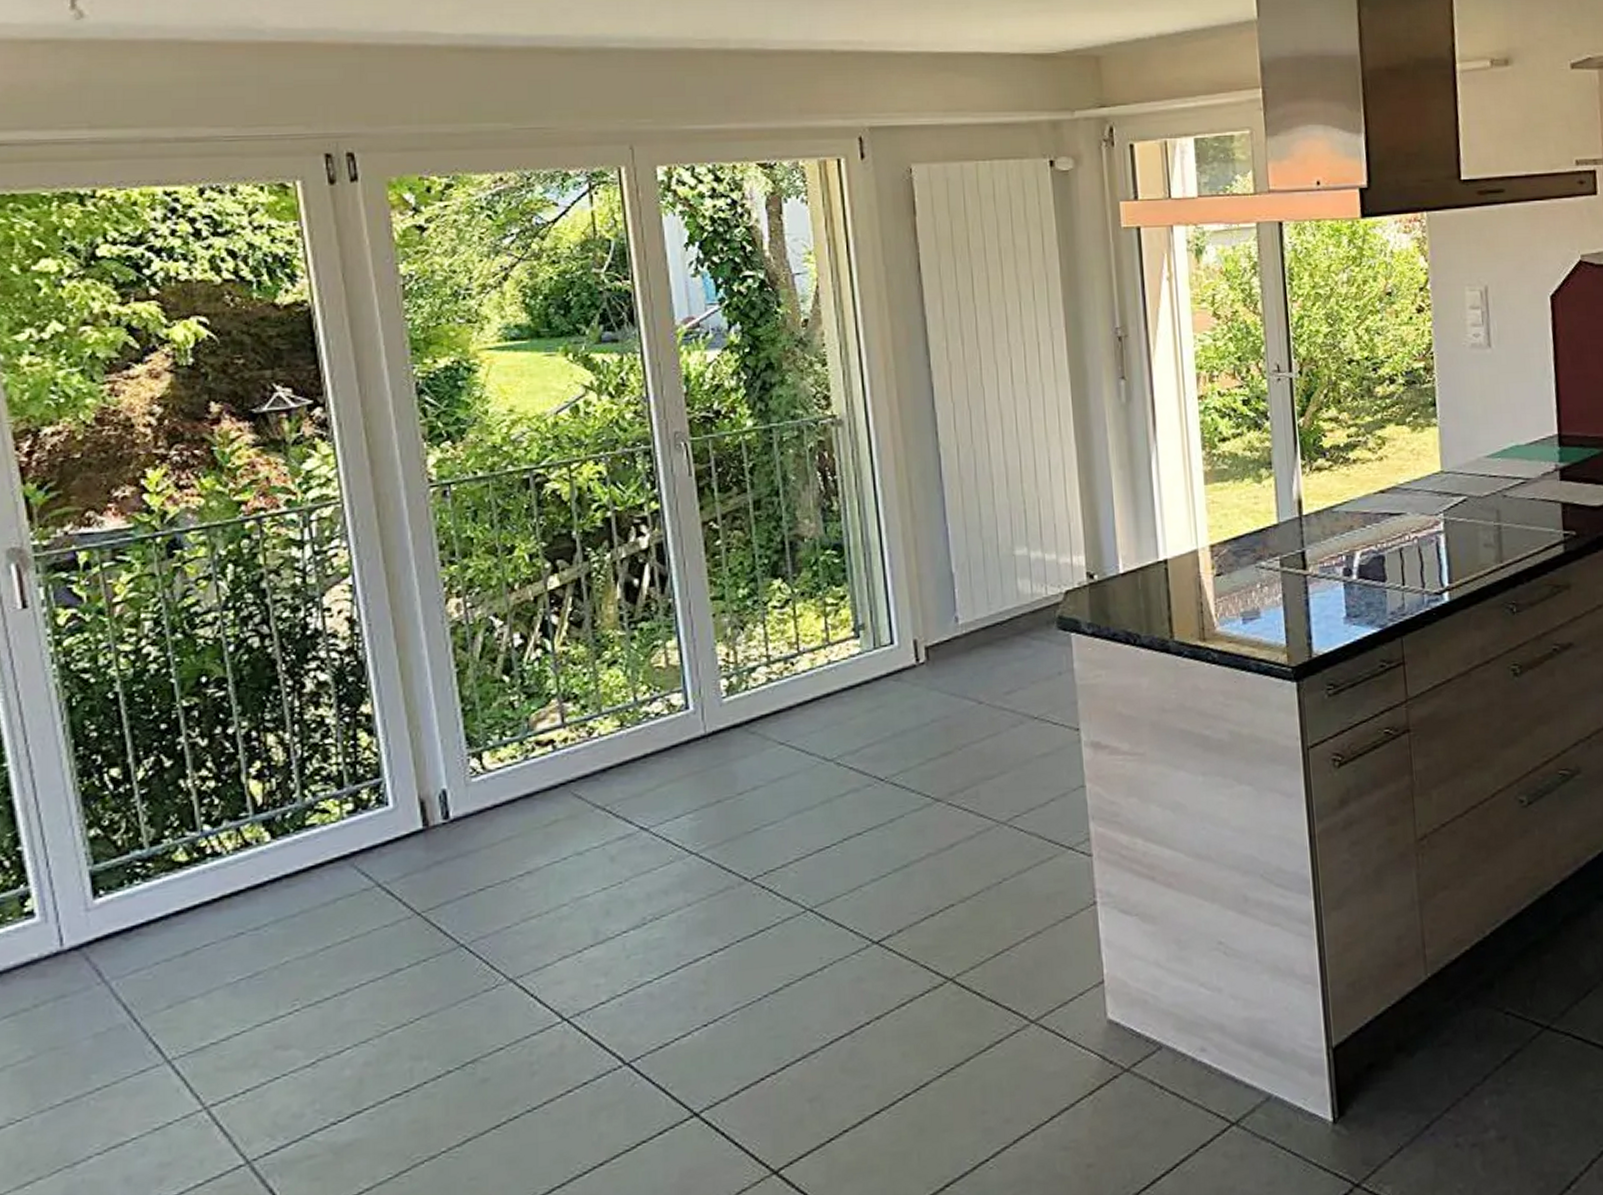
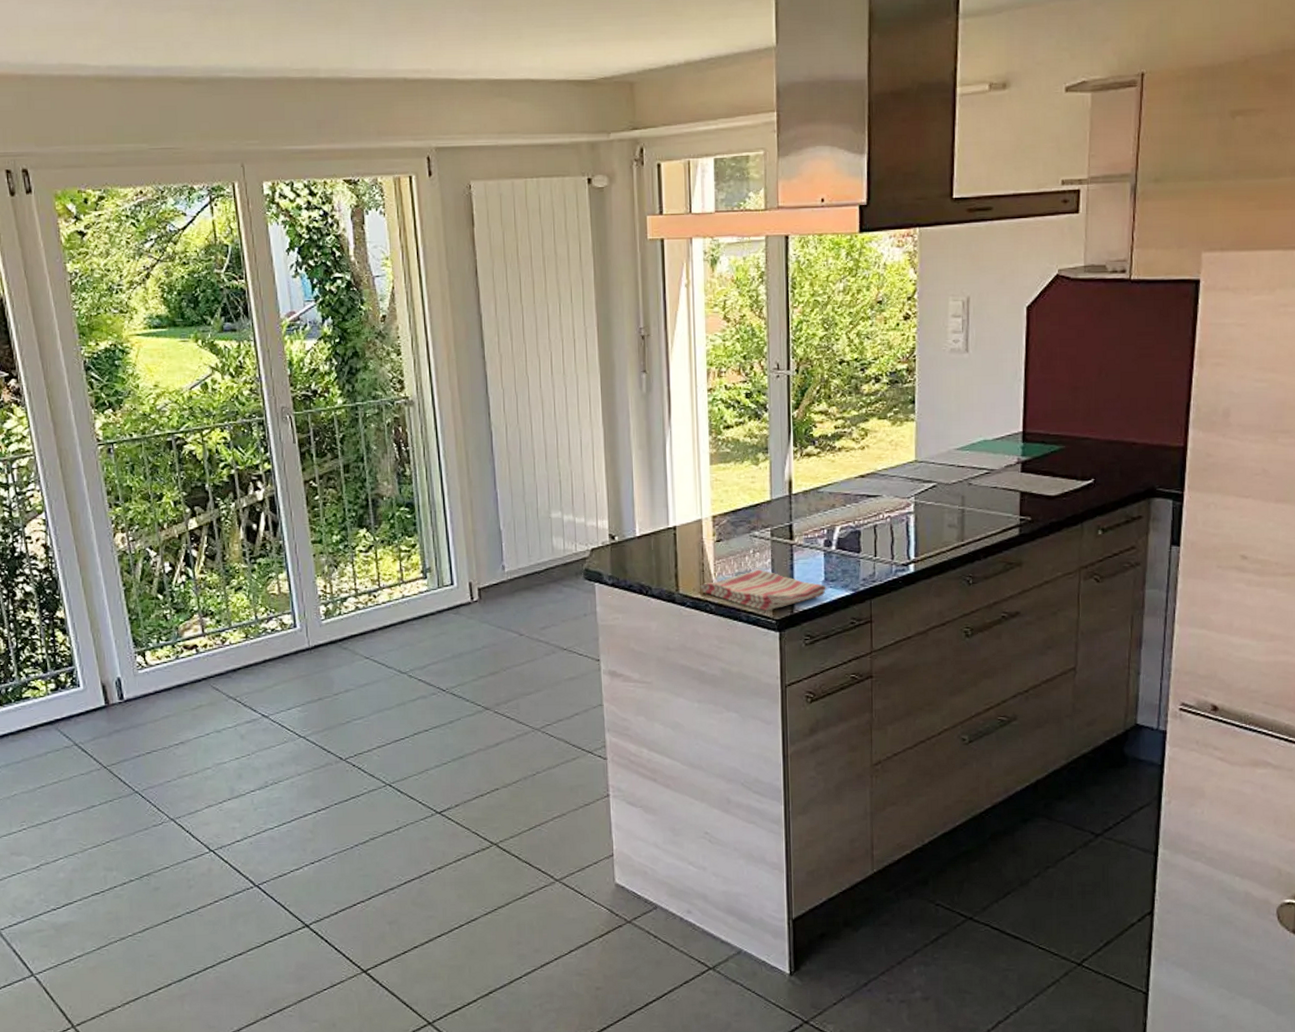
dish towel: none [1199,606,1350,657] -> present [700,569,827,611]

